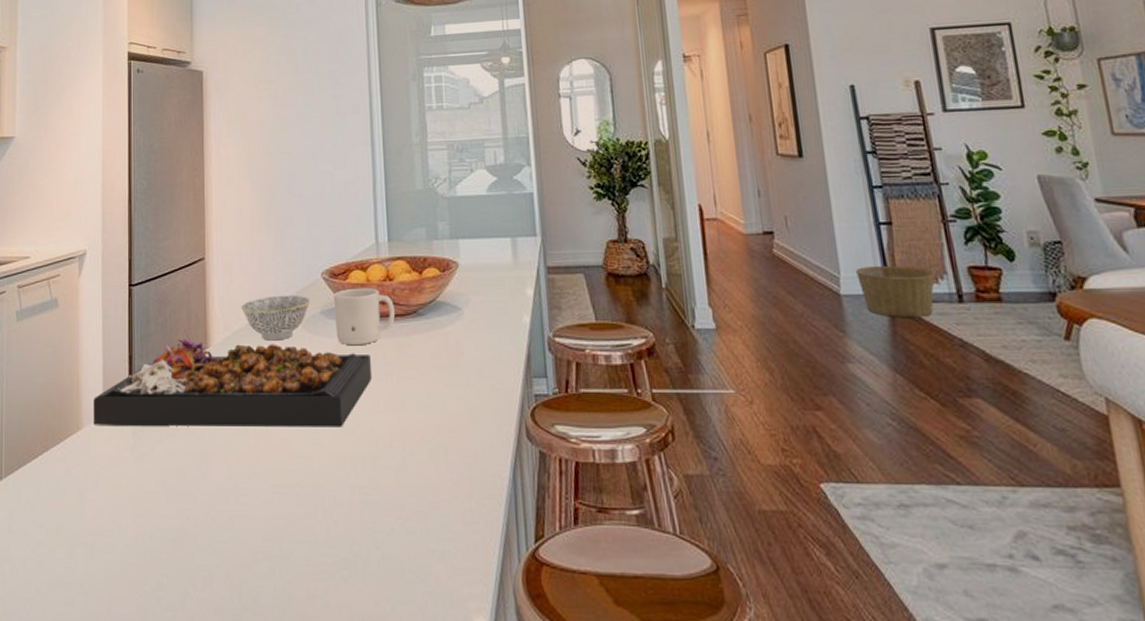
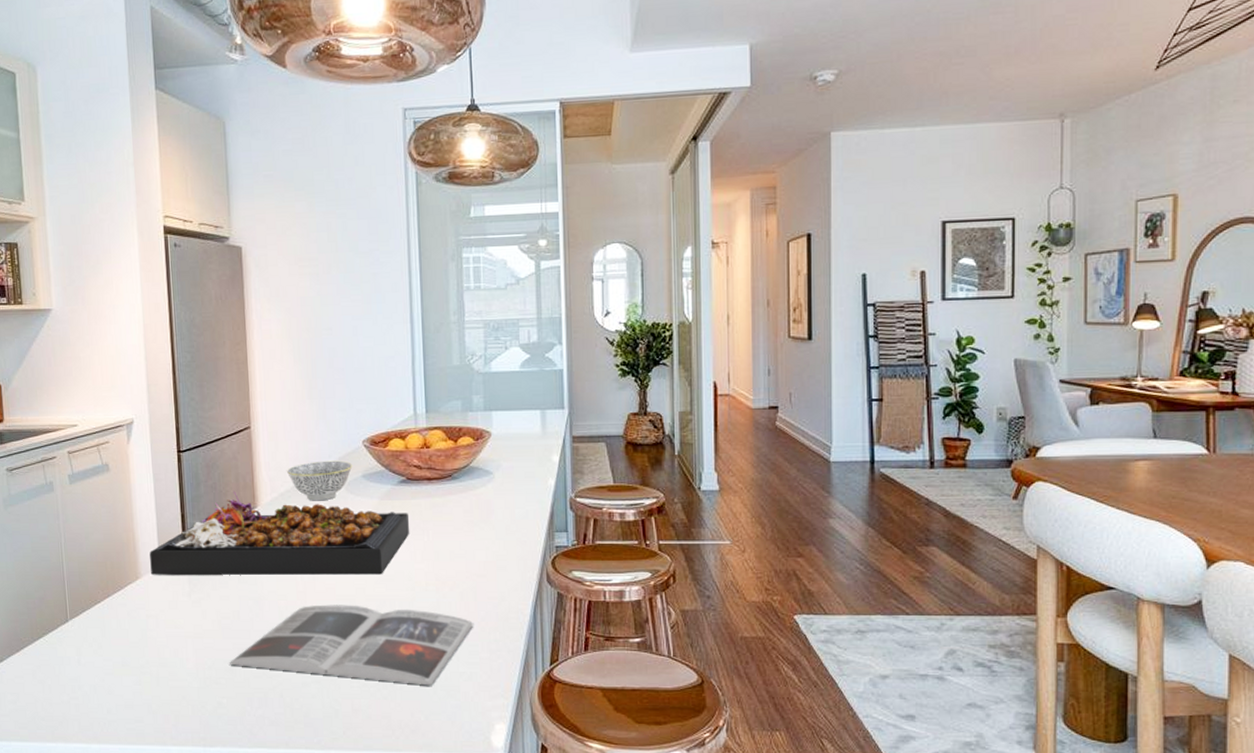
magazine: none [171,463,446,567] -> present [229,604,474,686]
mug: present [333,287,396,346] -> none [374,454,432,505]
basket: present [856,265,935,318] -> none [846,436,912,481]

